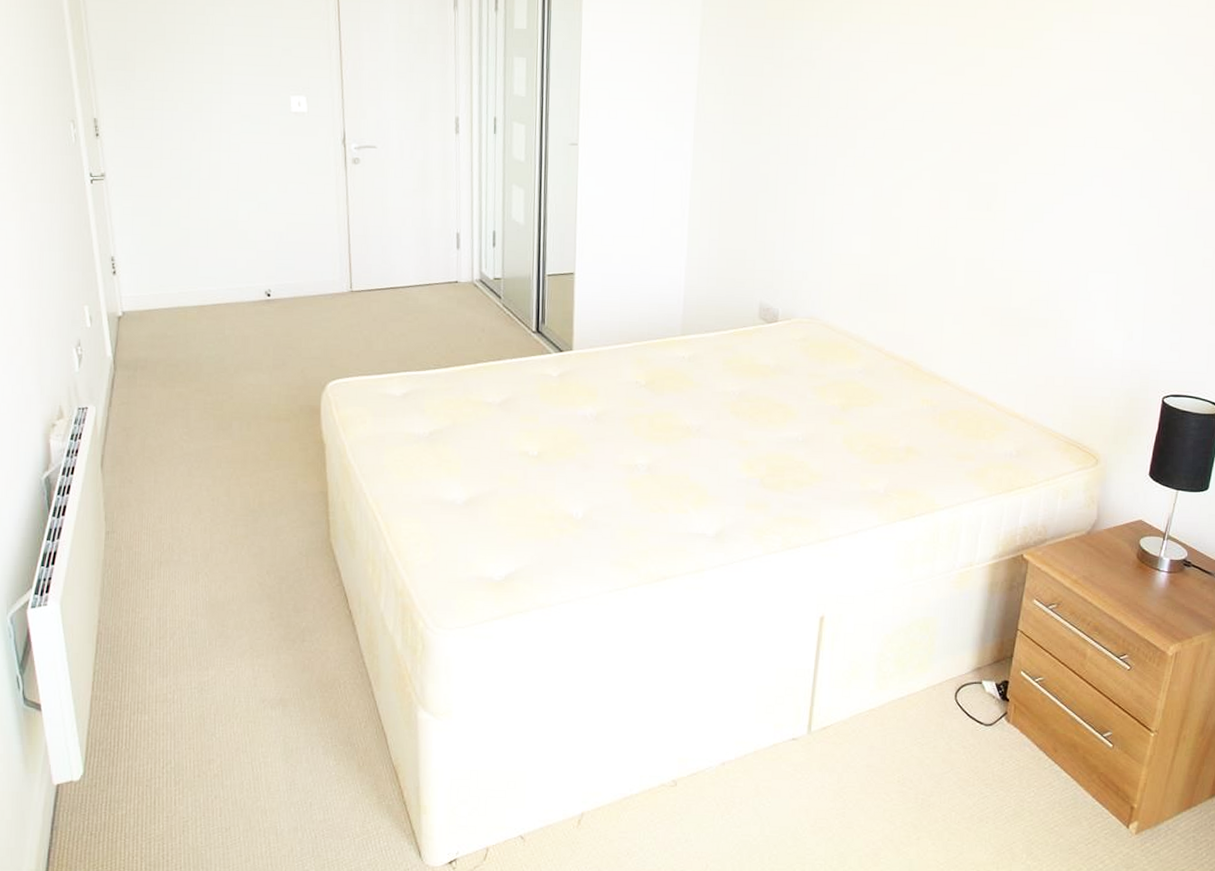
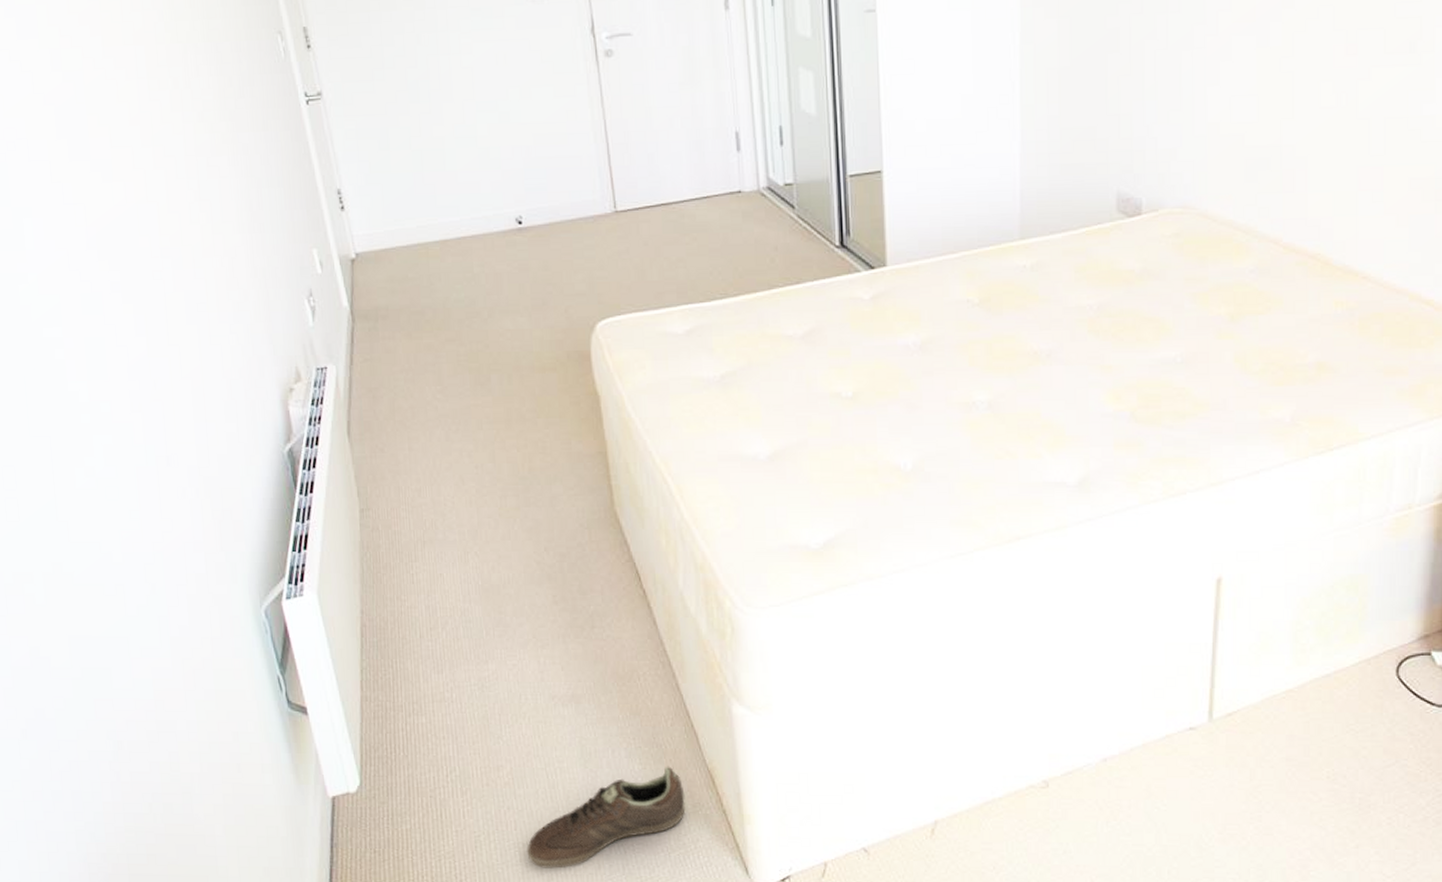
sneaker: none [229,762,372,851] -> present [527,766,686,869]

